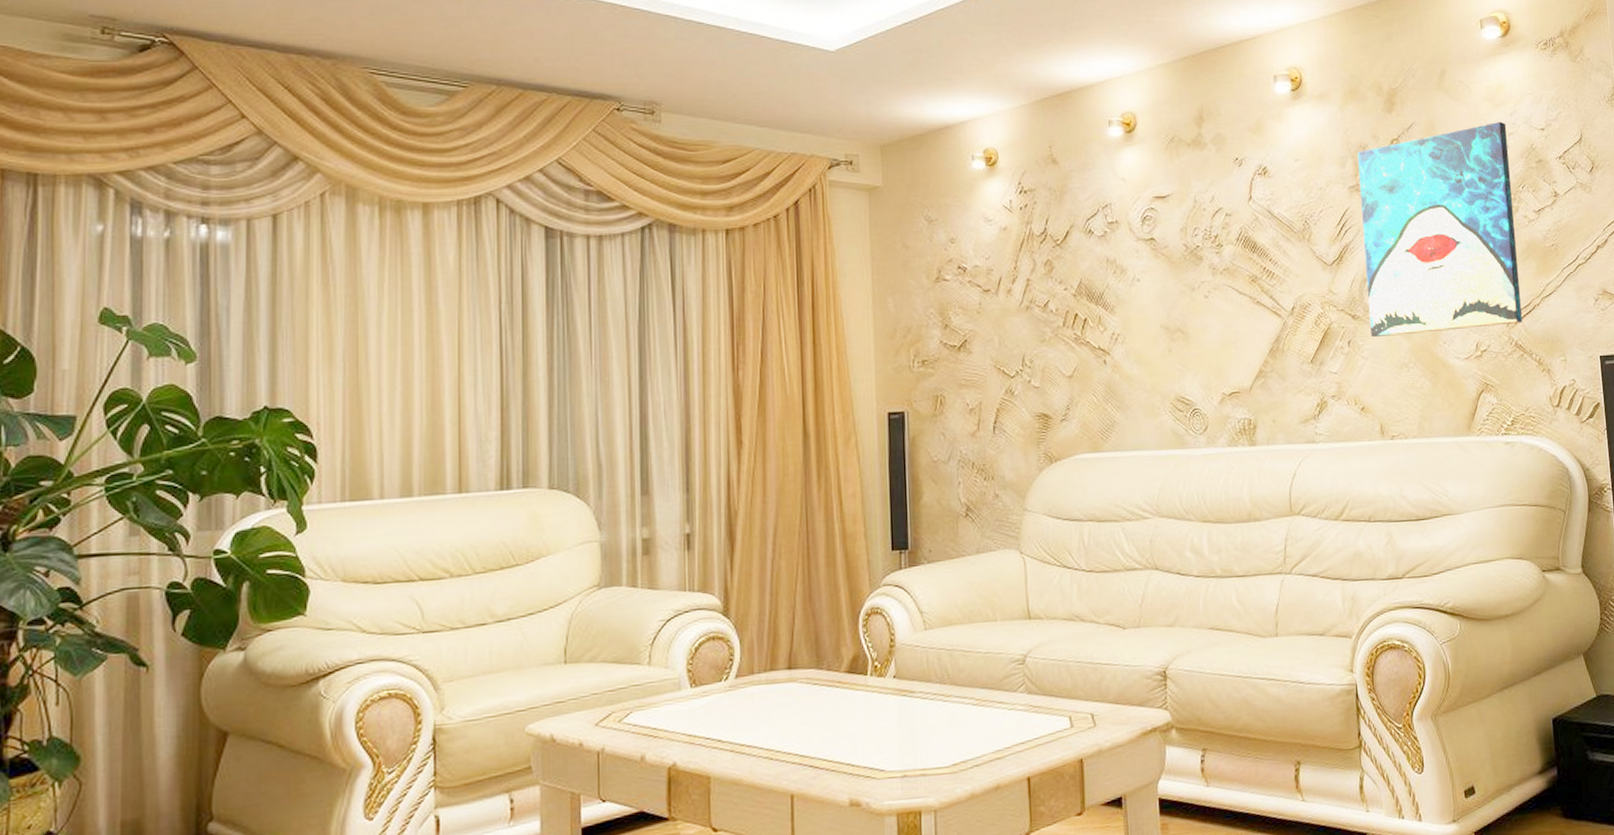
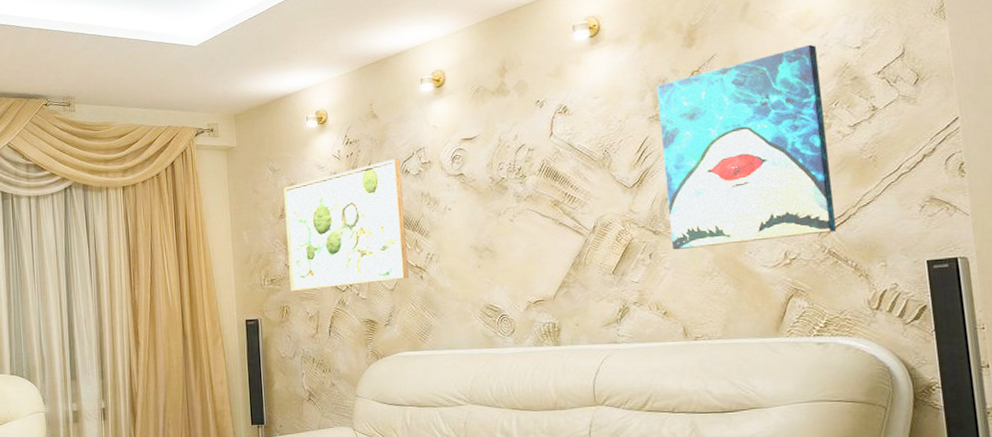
wall art: none [941,215,1091,376] -> present [283,159,410,291]

